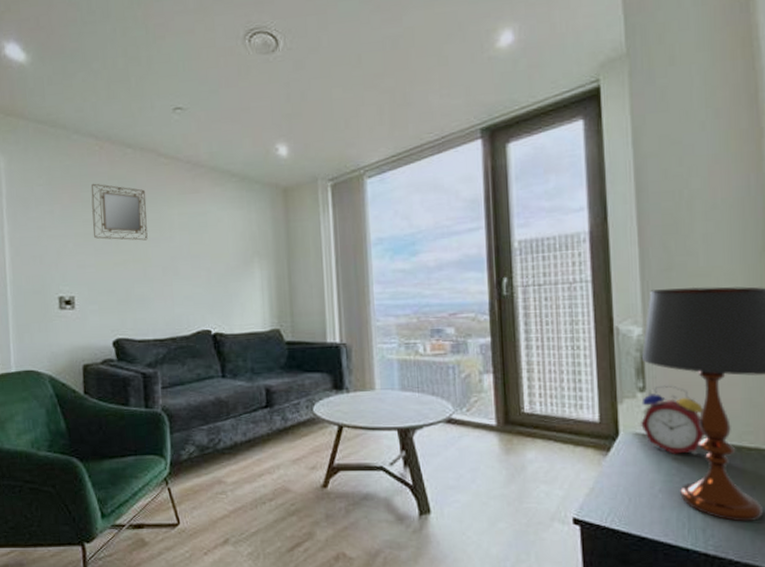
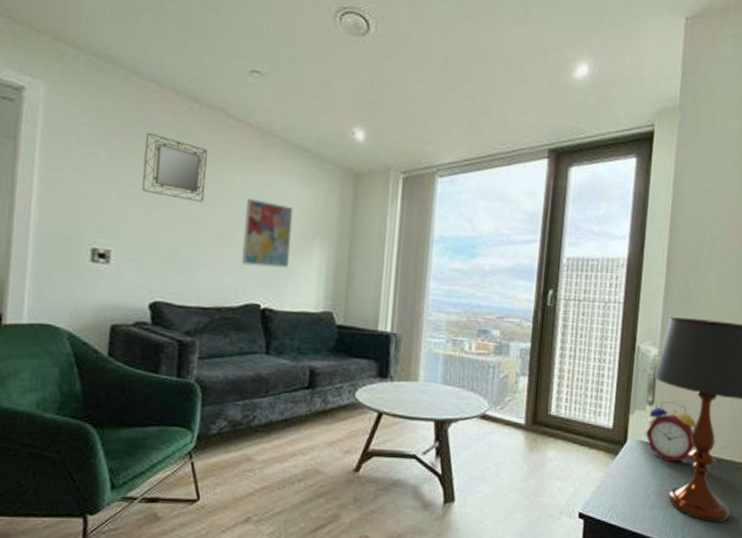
wall art: none [186,229,232,294] -> present [241,199,293,268]

